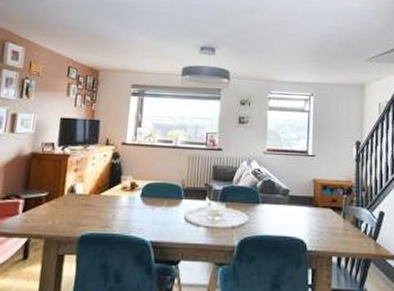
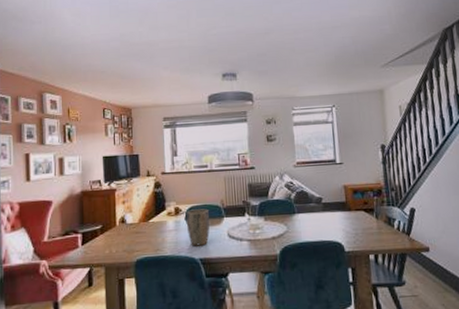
plant pot: none [141,186,167,228] -> present [187,208,210,246]

